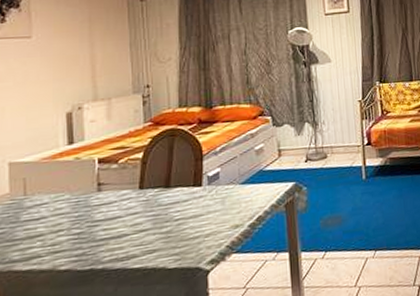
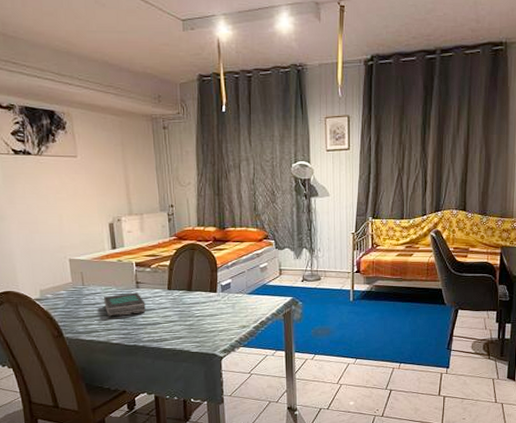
book: none [52,197,109,235] -> present [104,292,146,317]

